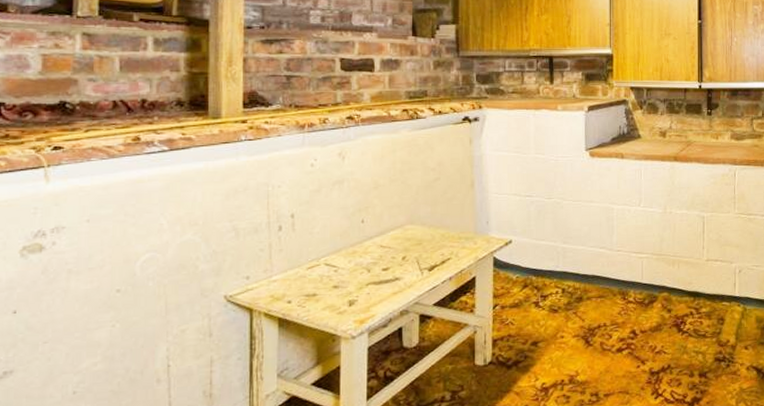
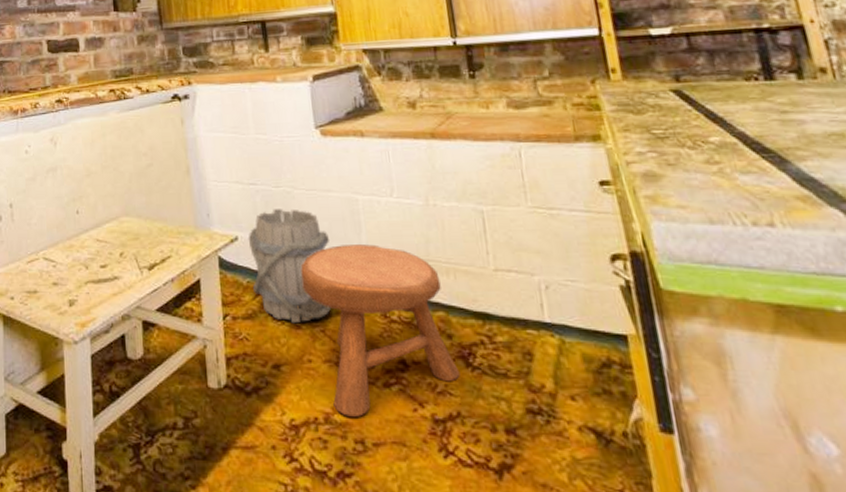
bucket: none [520,216,587,309] -> present [248,209,331,324]
stool: none [562,244,673,377] -> present [300,244,460,417]

